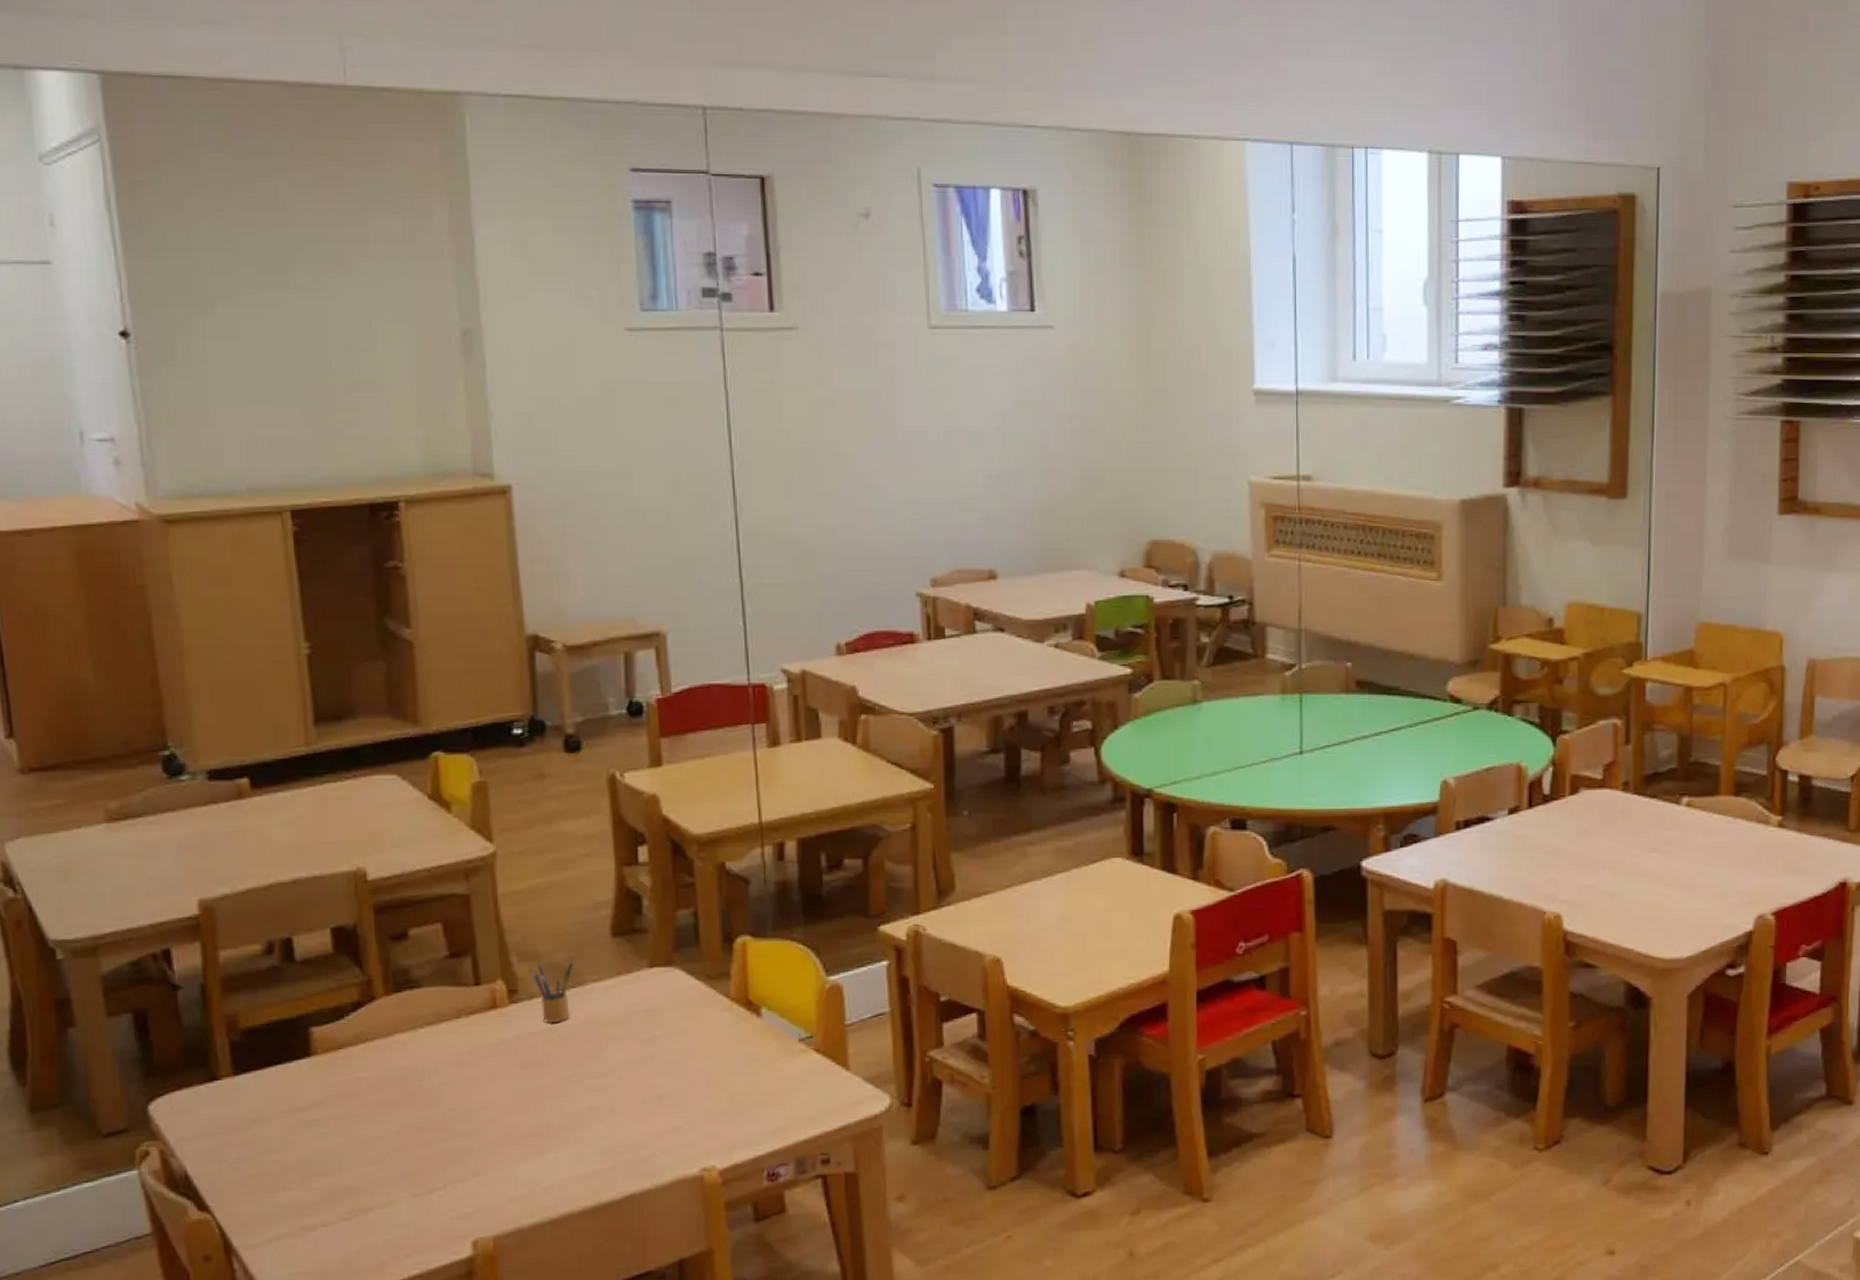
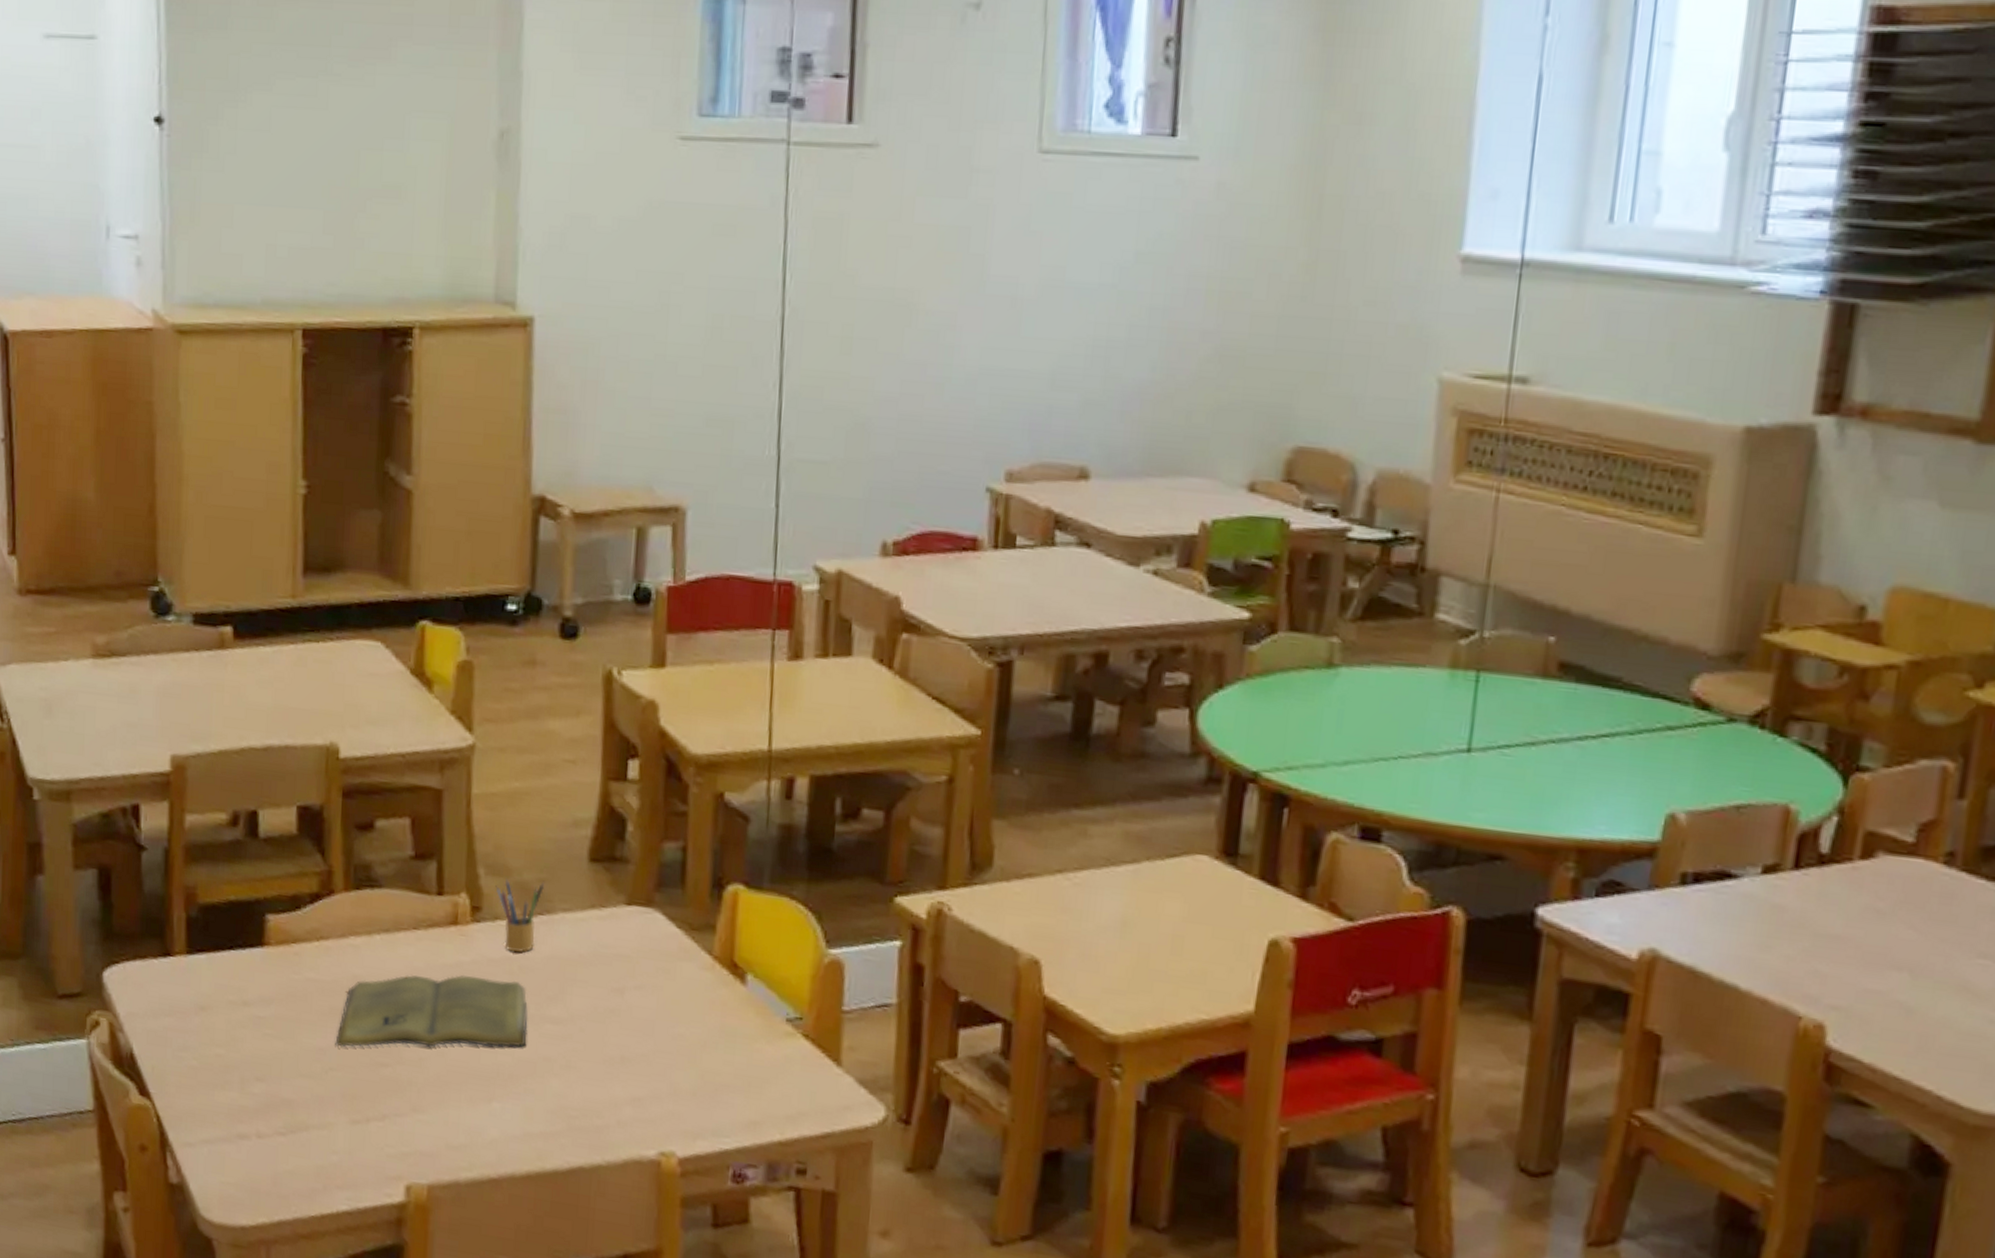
book: none [390,1047,572,1133] -> present [335,974,528,1048]

